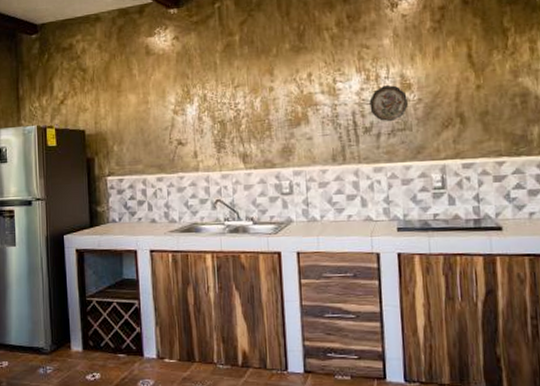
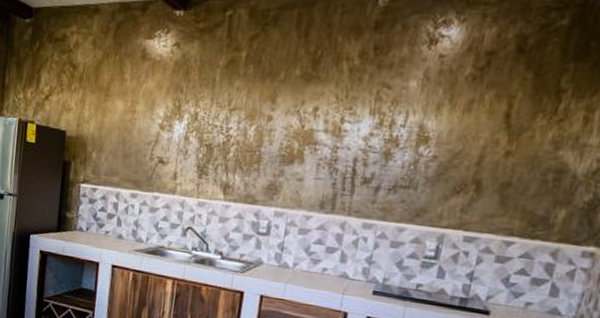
decorative plate: present [369,85,408,122] -> none [374,135,421,177]

